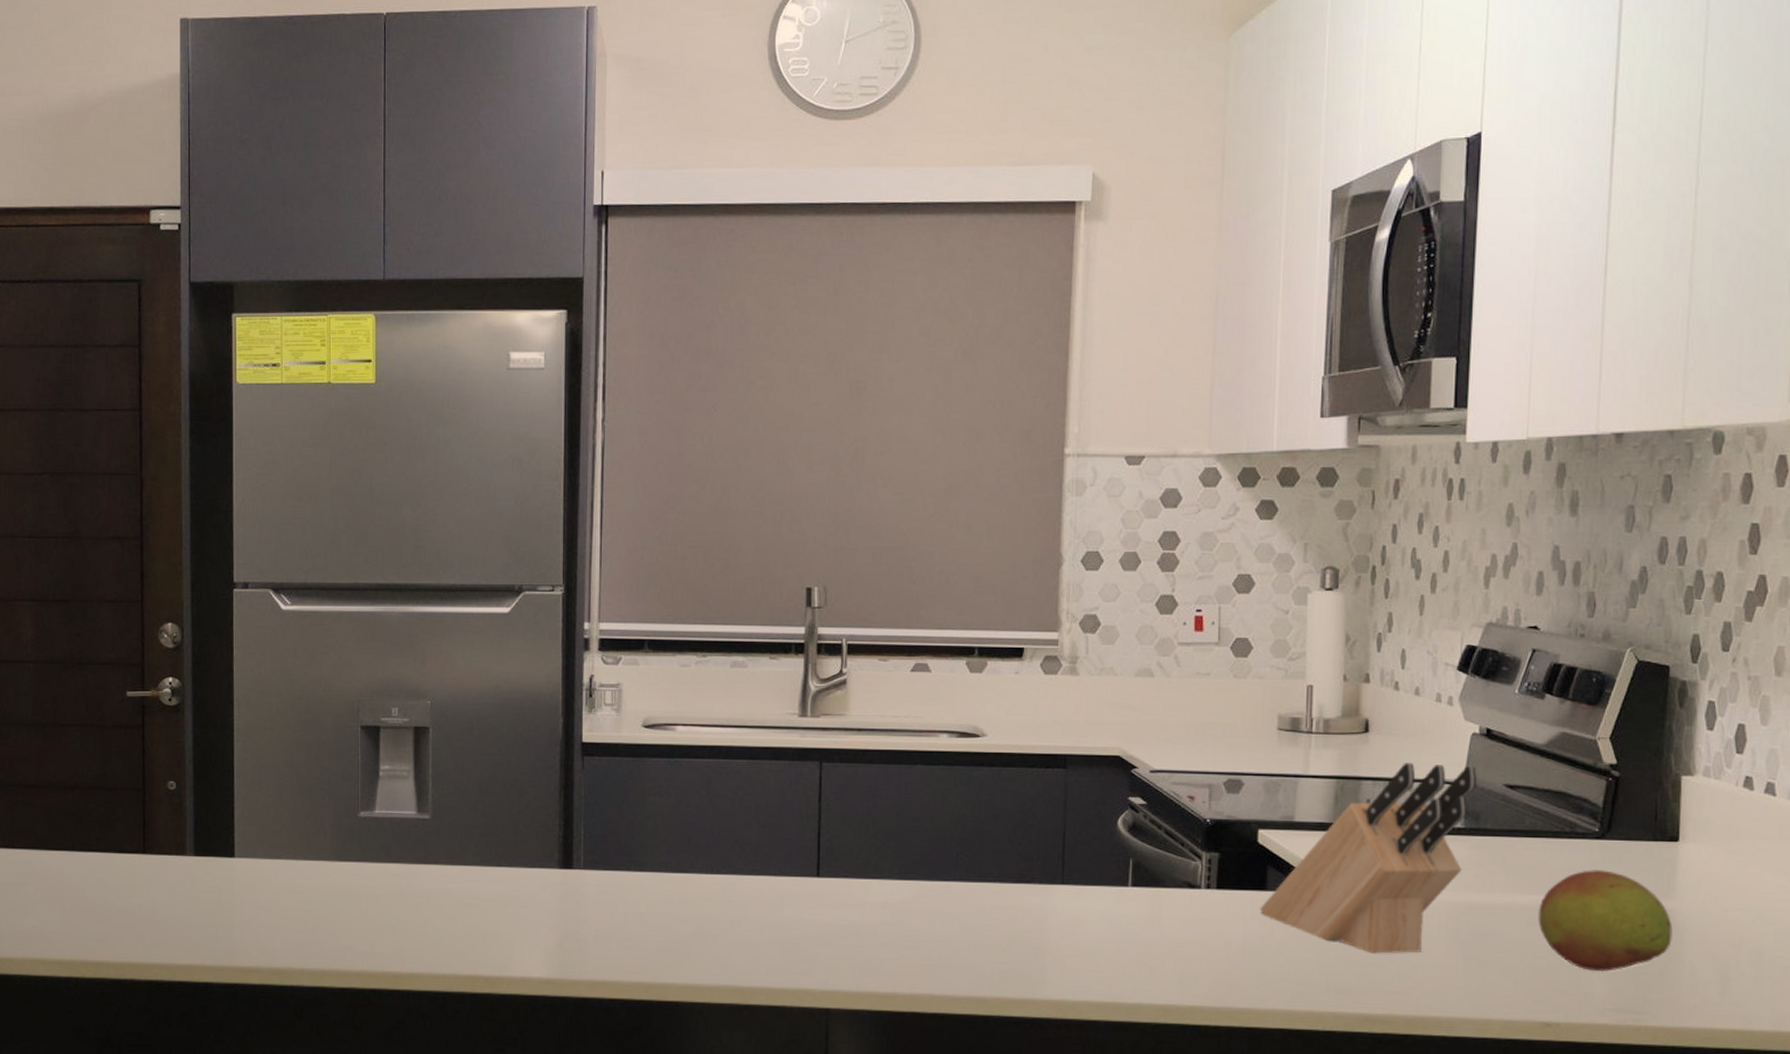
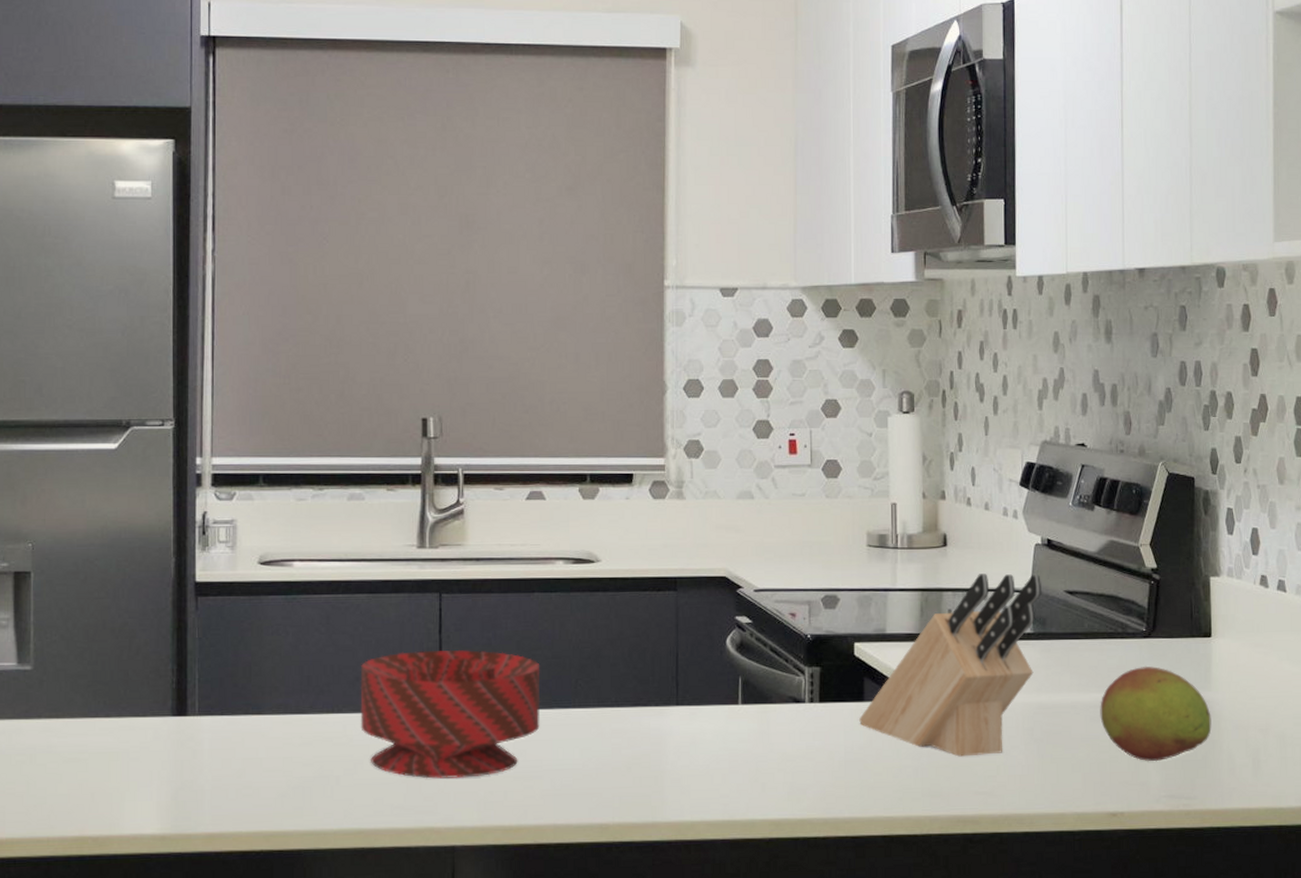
bowl: none [739,817,920,944] -> present [360,649,541,779]

